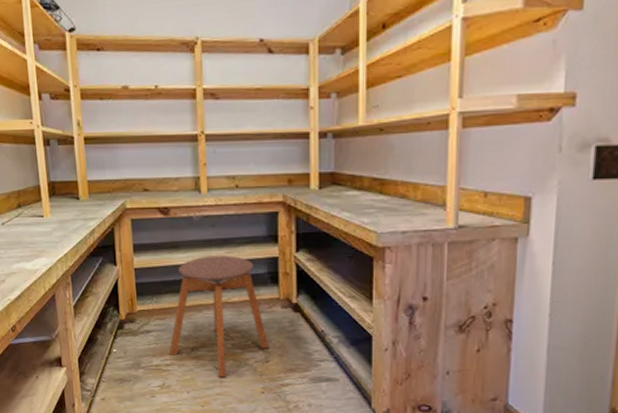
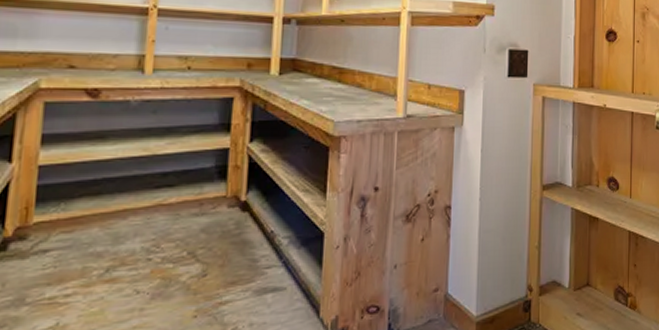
stool: present [168,256,269,378] -> none [71,148,209,304]

